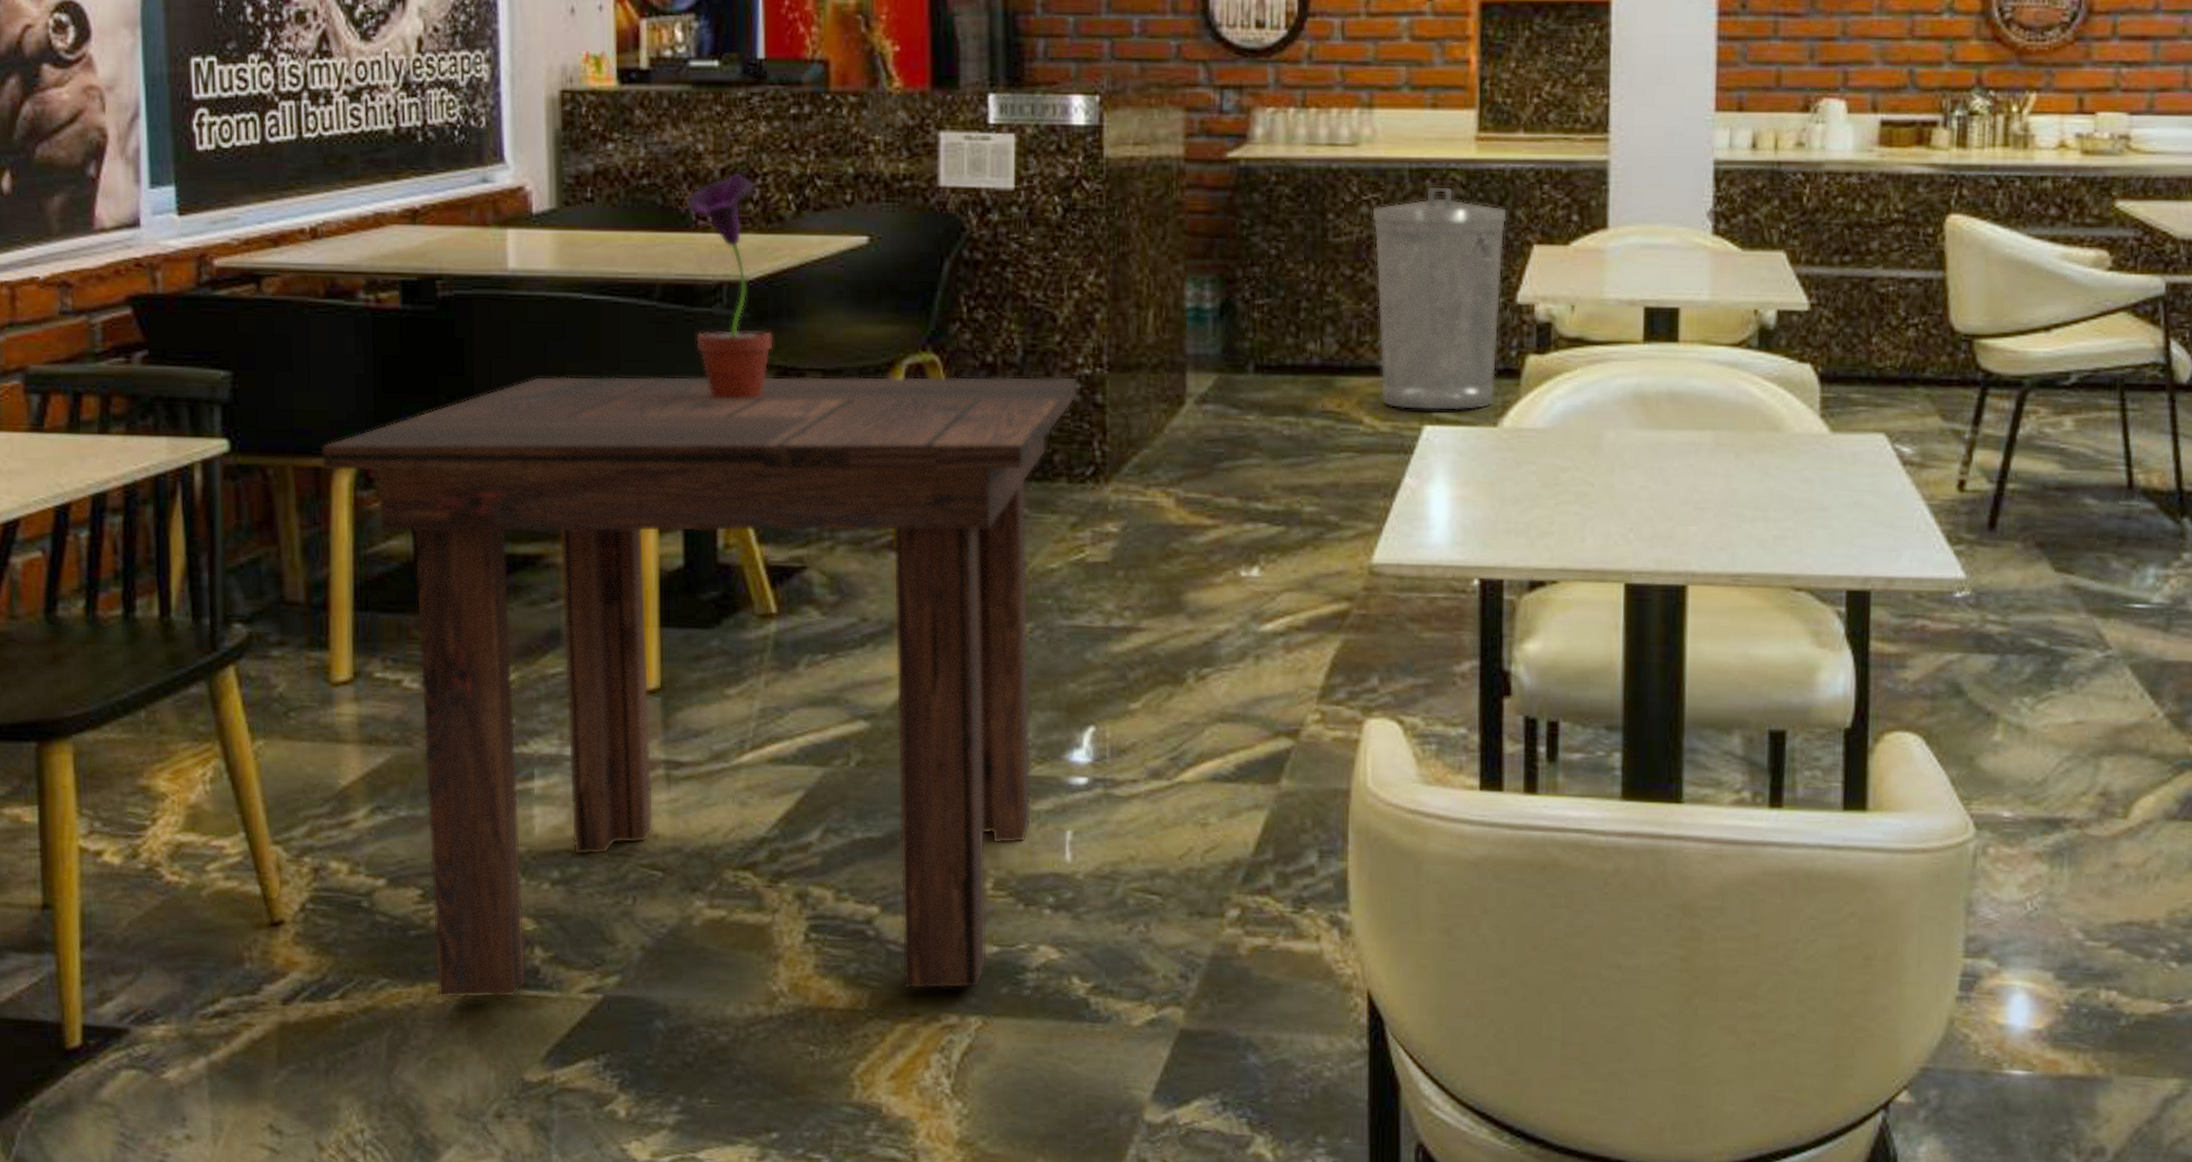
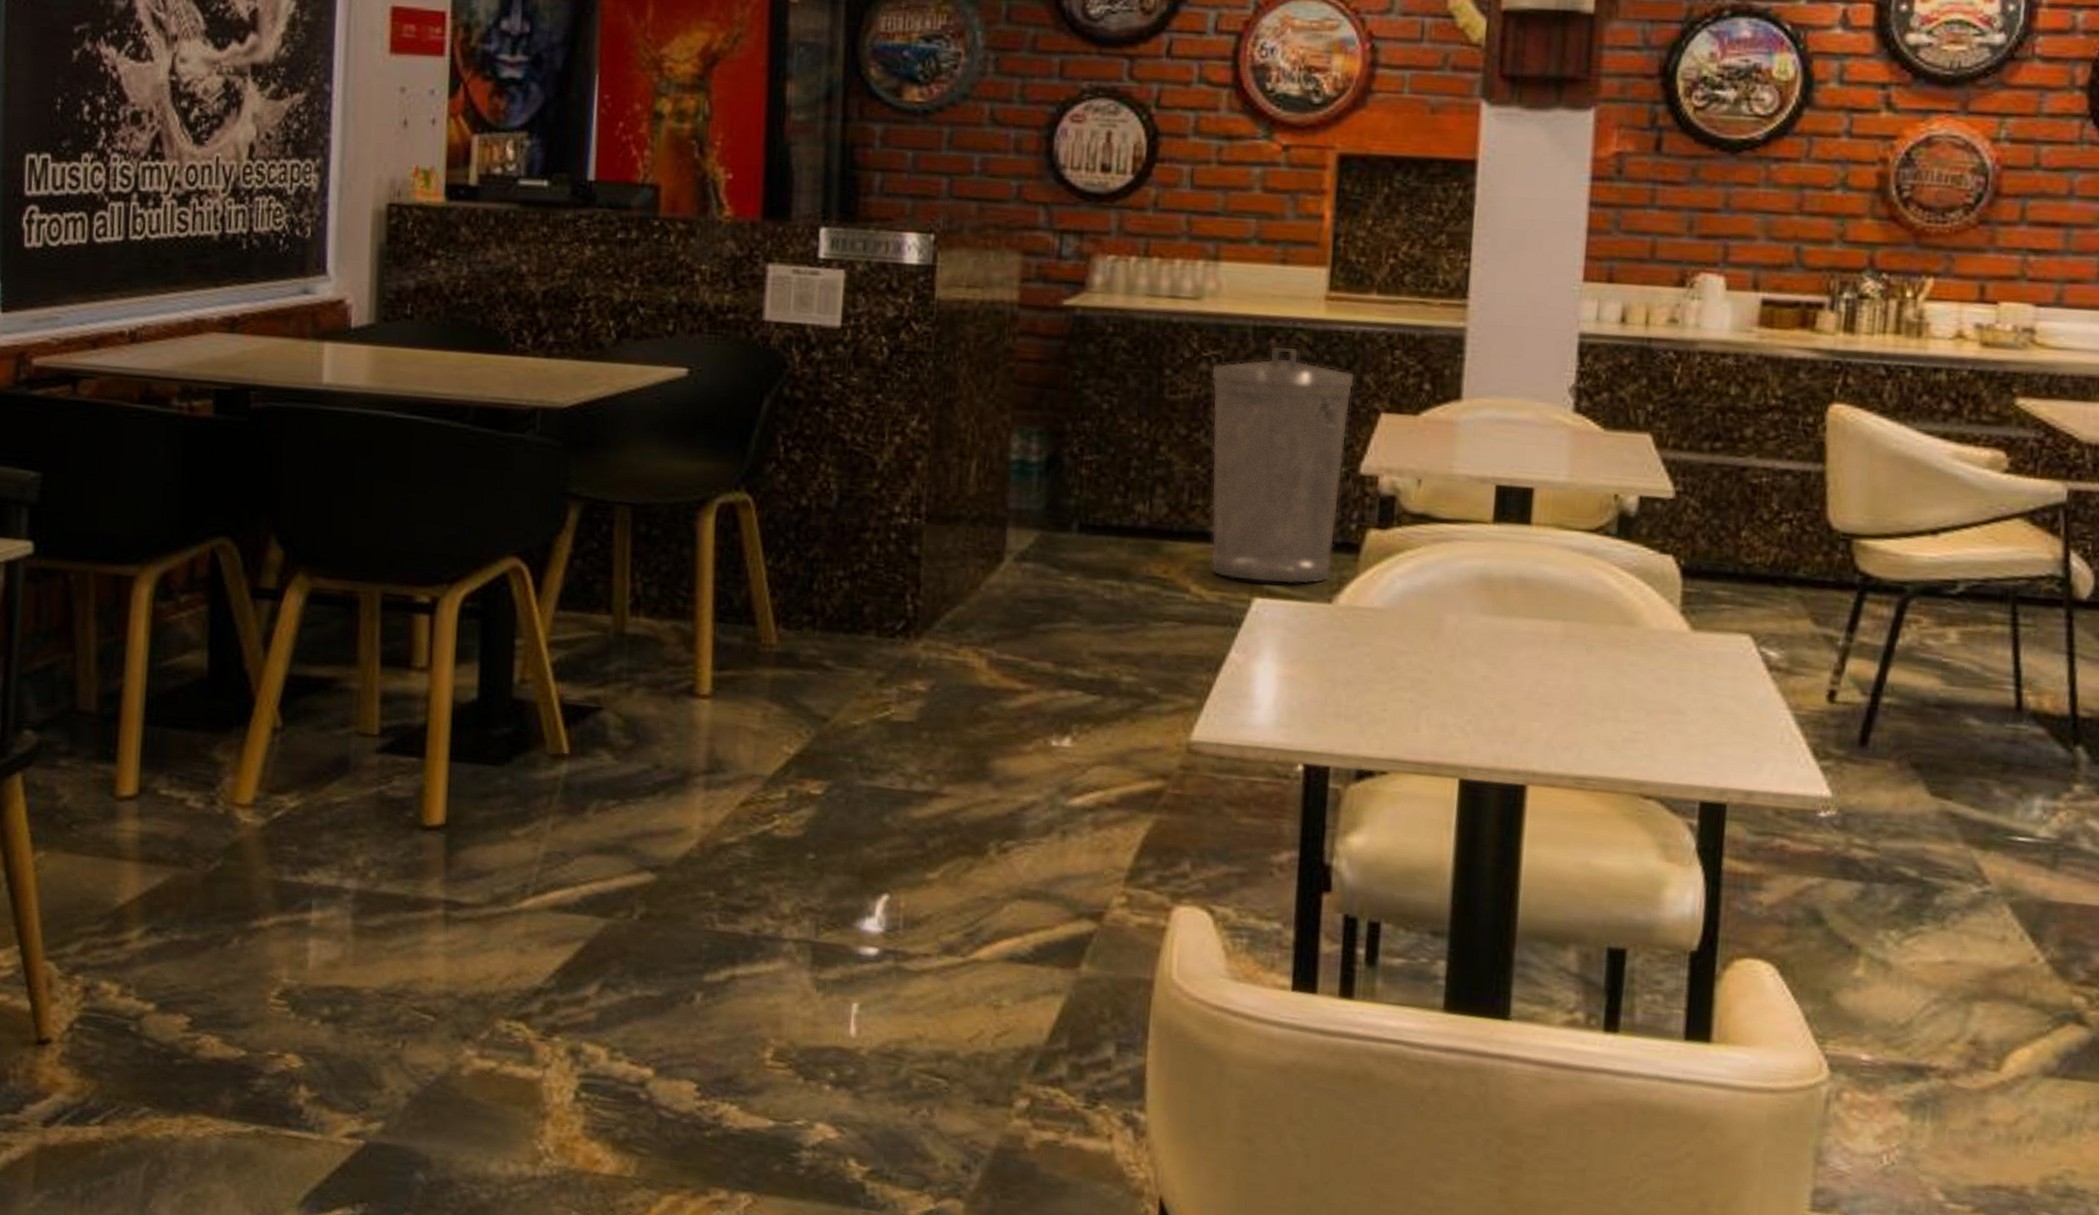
dining table: present [321,376,1078,999] -> none [123,494,894,1163]
potted flower: present [686,172,773,399] -> none [505,296,584,530]

